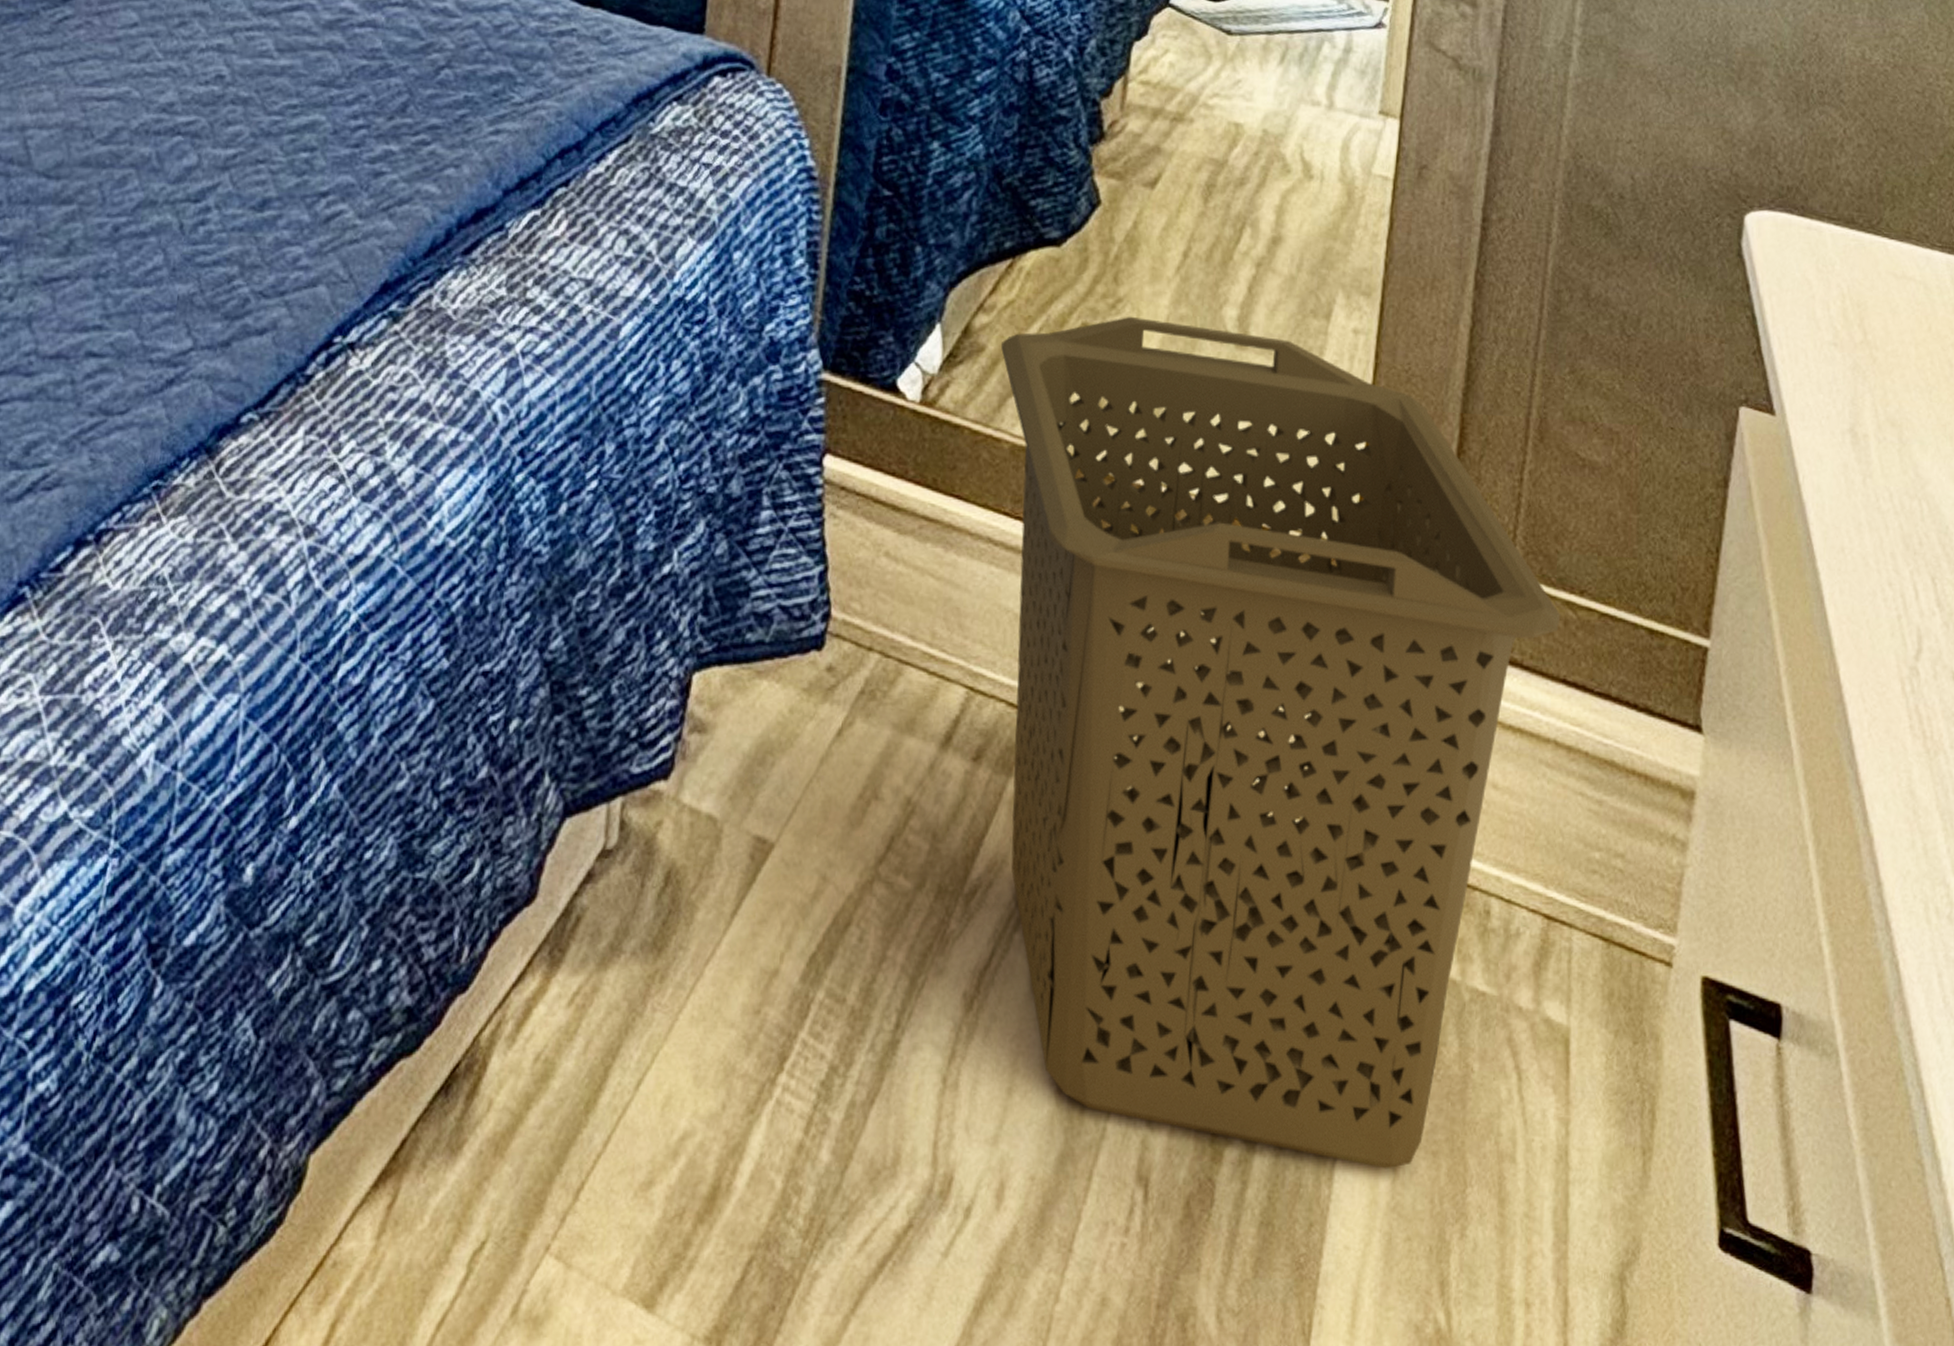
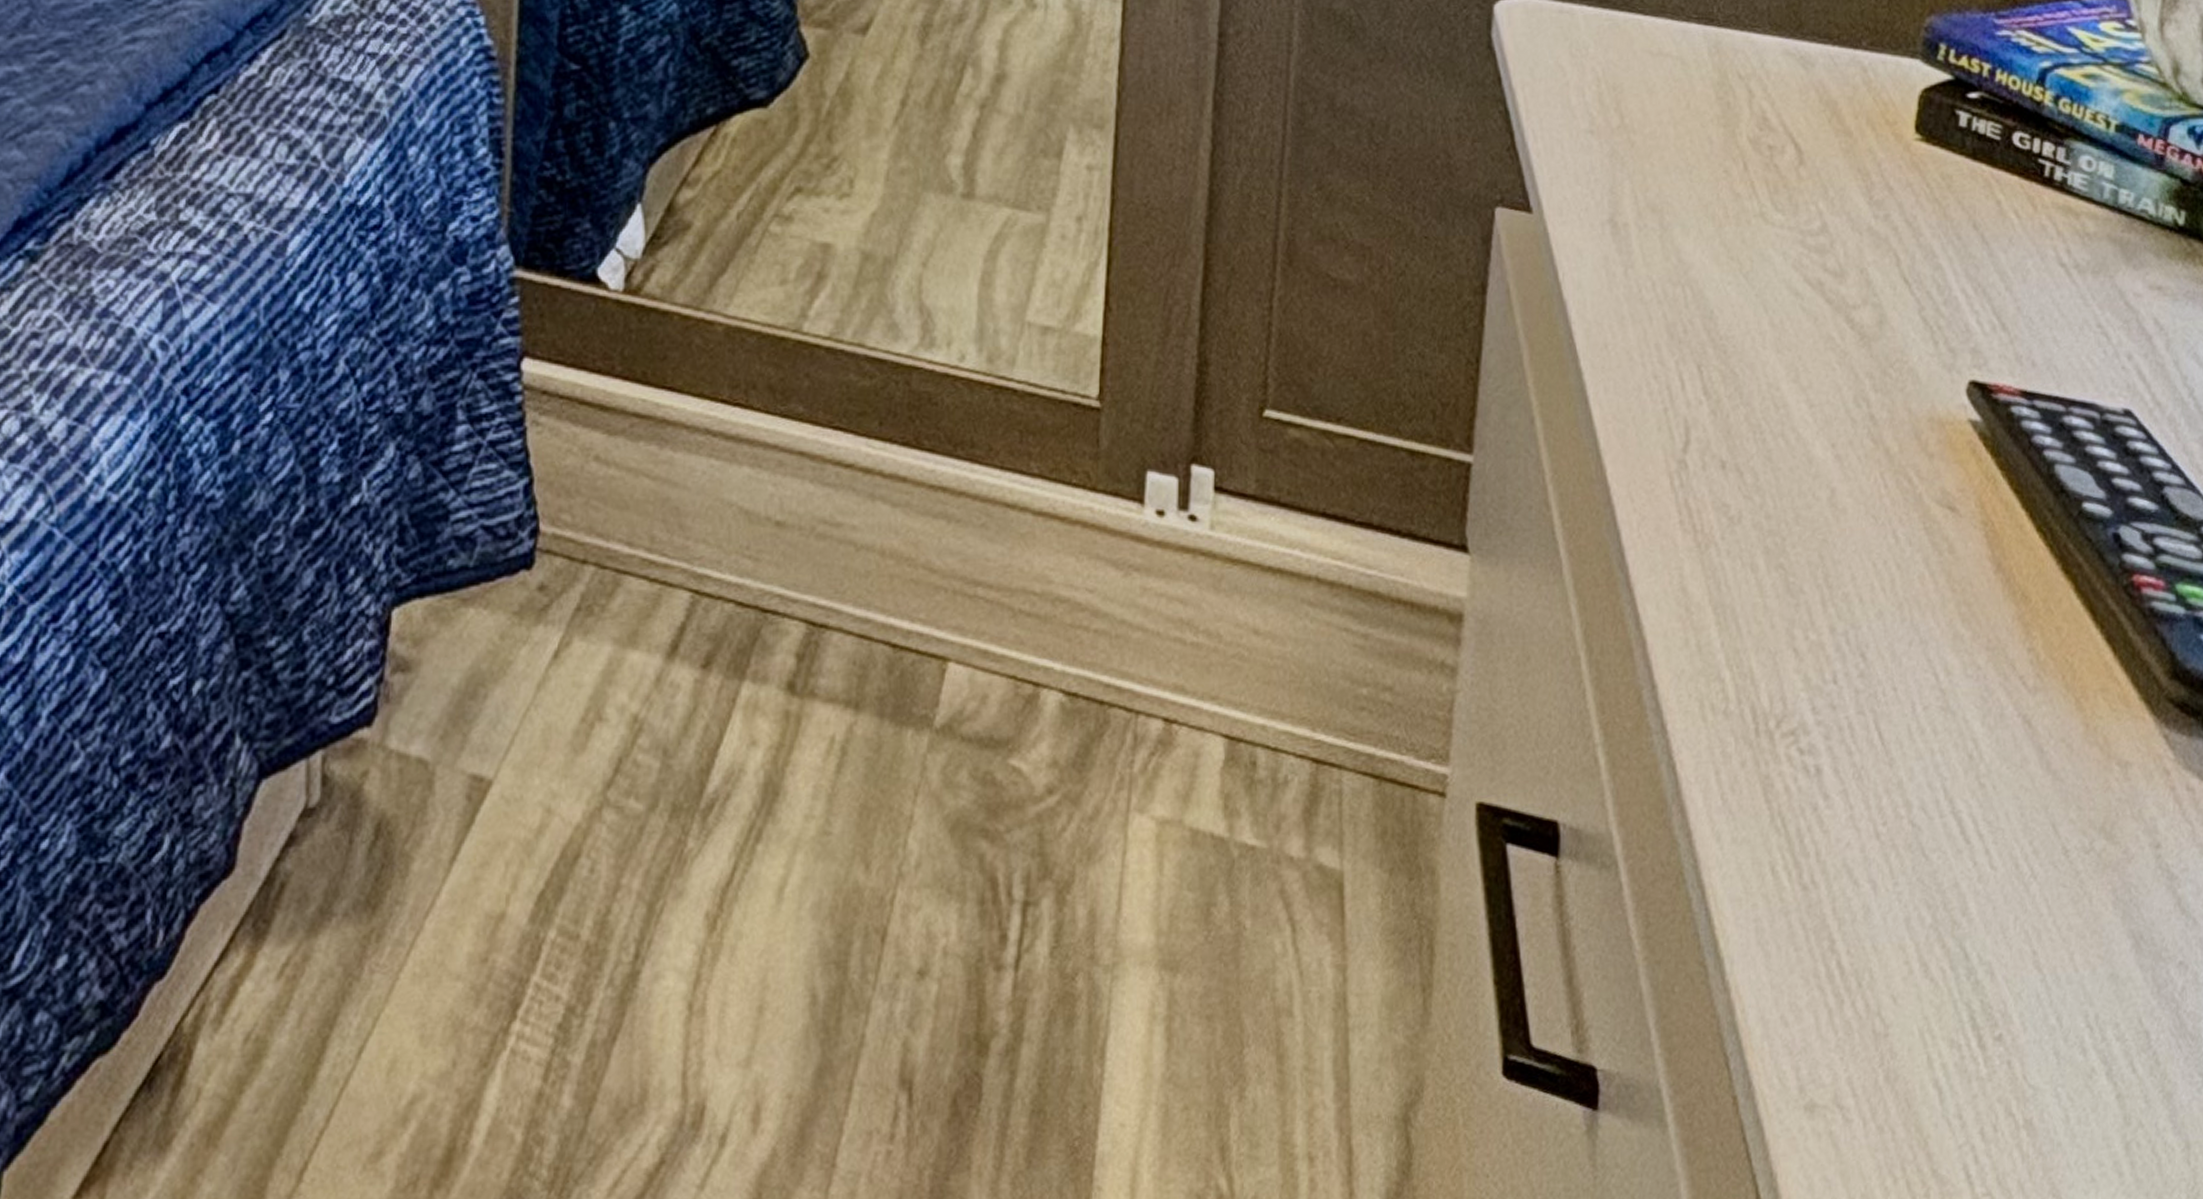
laundry basket: present [1000,316,1561,1169] -> none [708,175,1318,1041]

